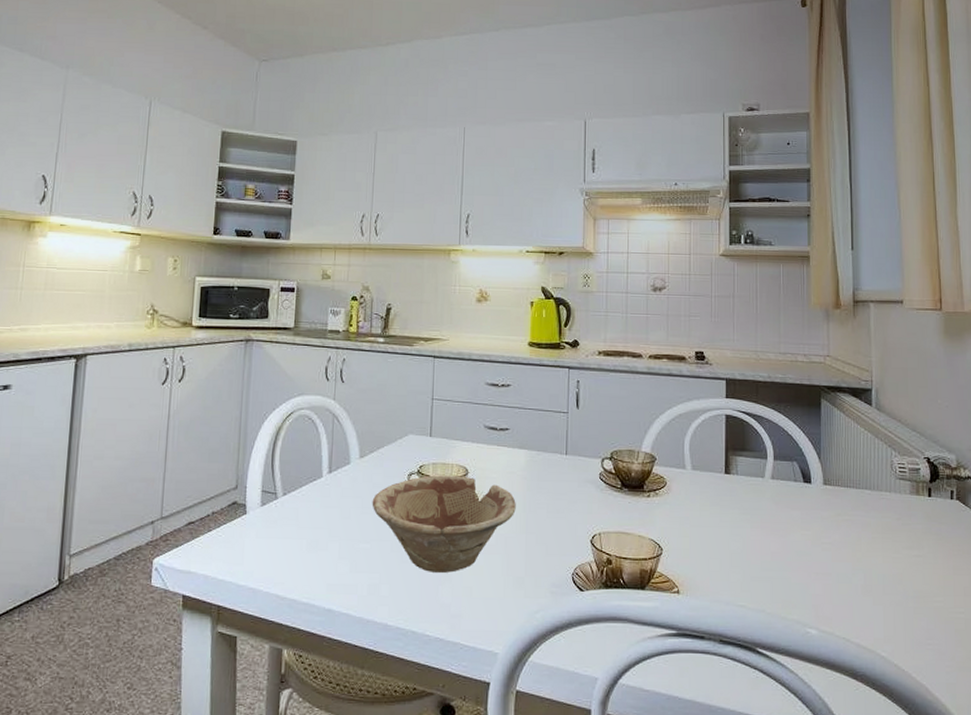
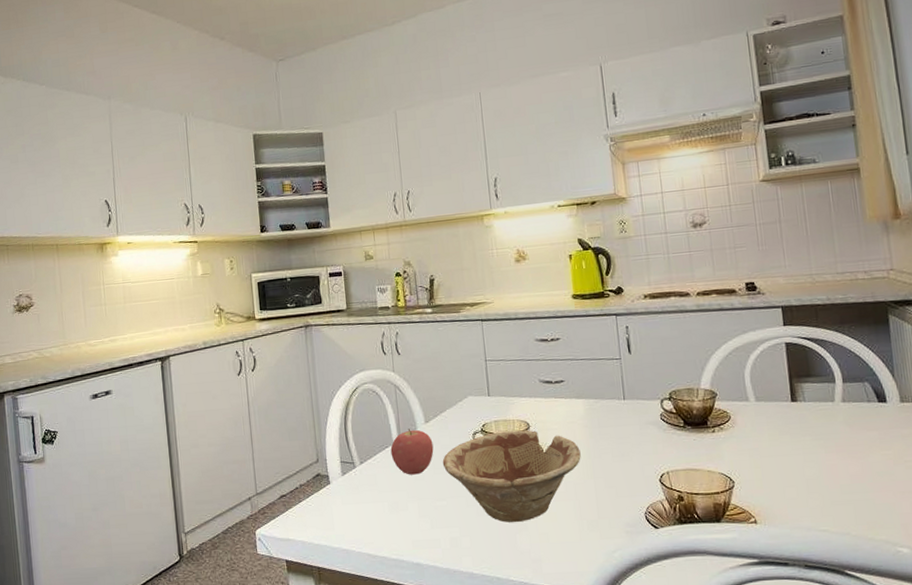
apple: none [318,462,365,513] -> present [390,429,434,475]

